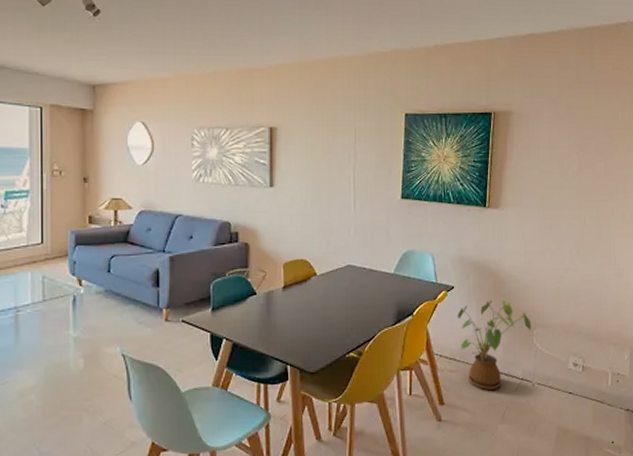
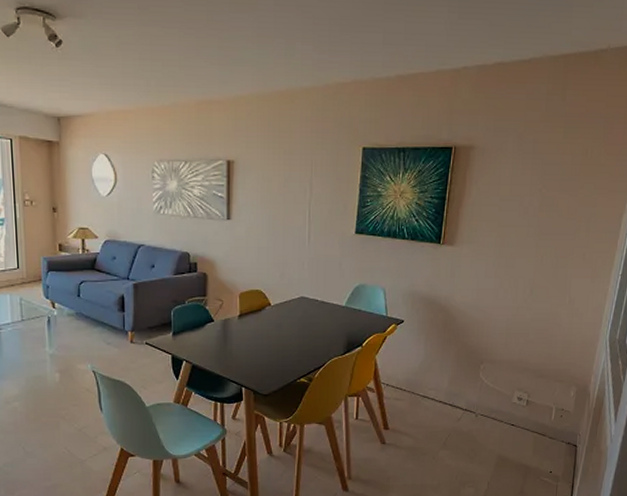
house plant: present [457,300,531,391] -> none [405,334,479,419]

